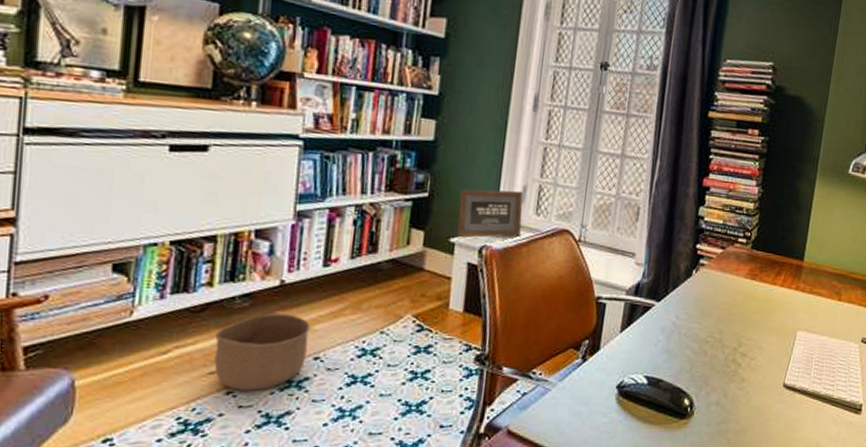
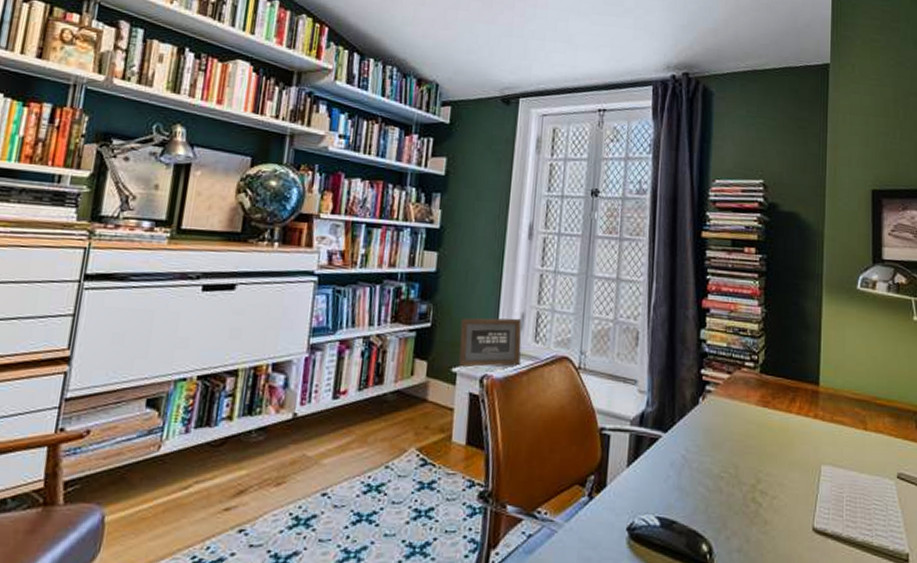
basket: present [214,313,311,391] -> none [229,447,320,529]

